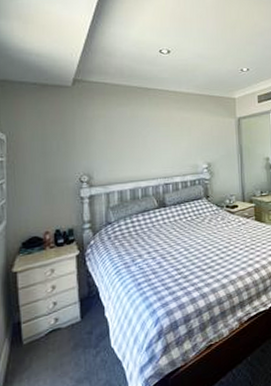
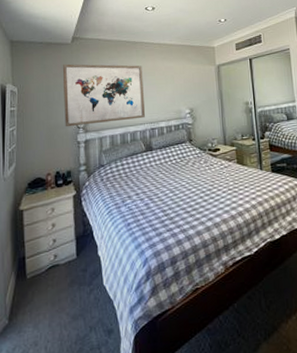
wall art: none [62,109,158,181] -> present [63,63,145,127]

